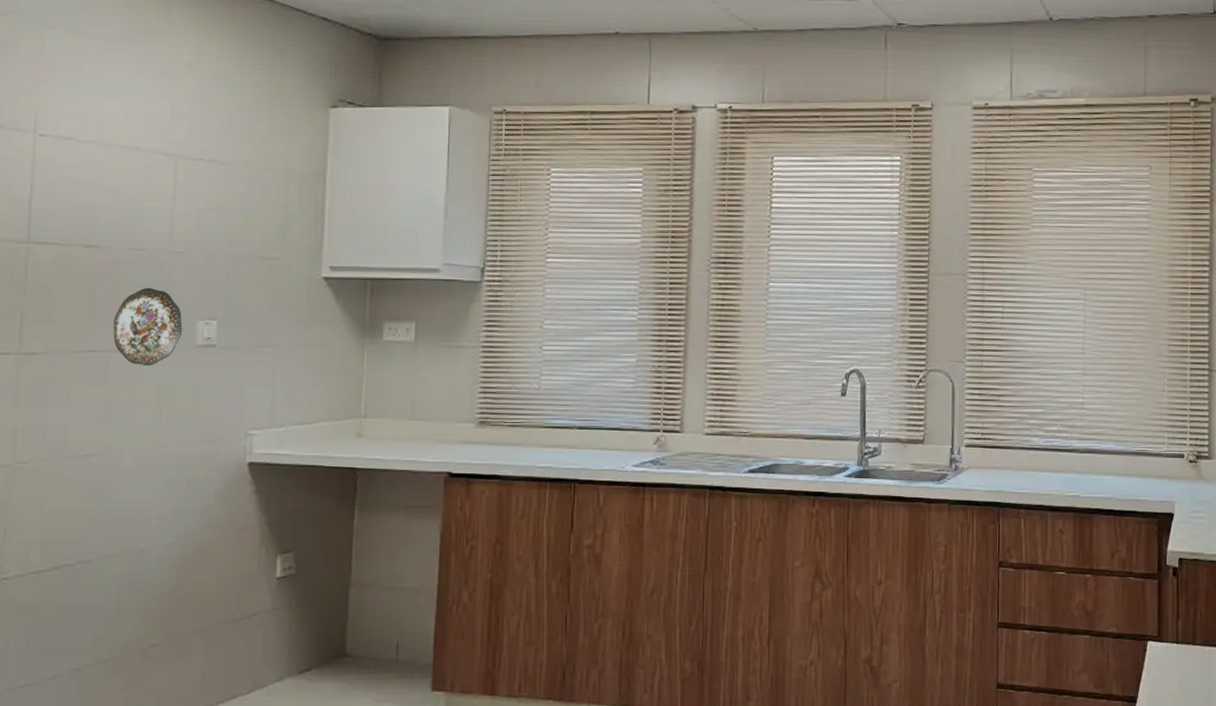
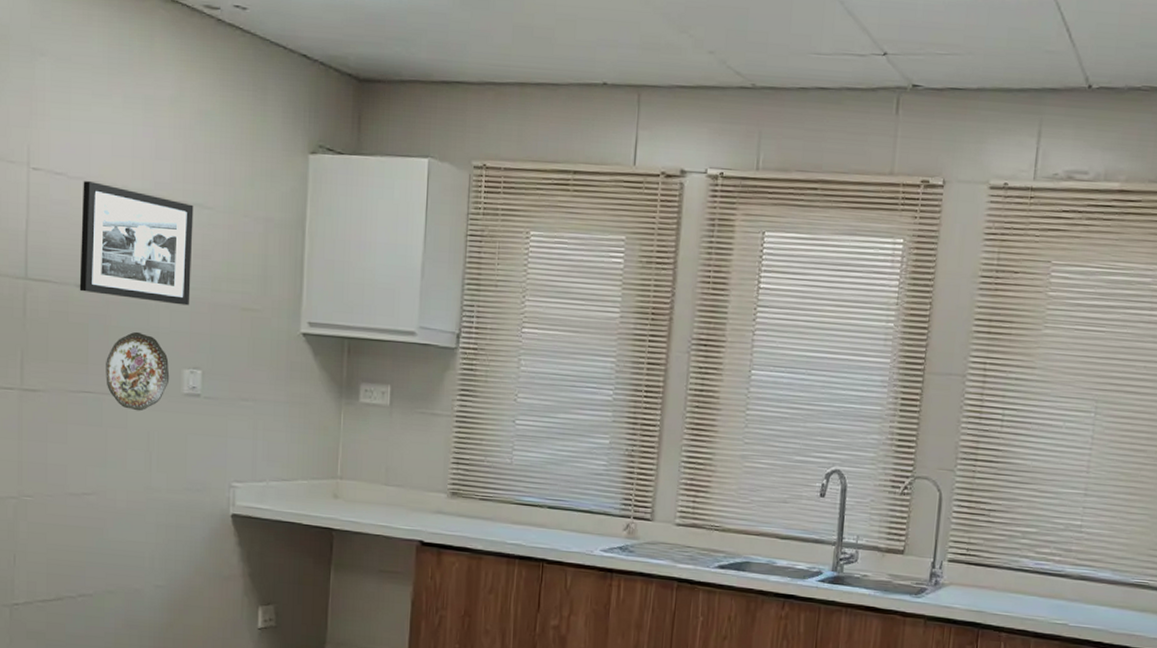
picture frame: none [86,144,211,258] -> present [79,181,194,306]

